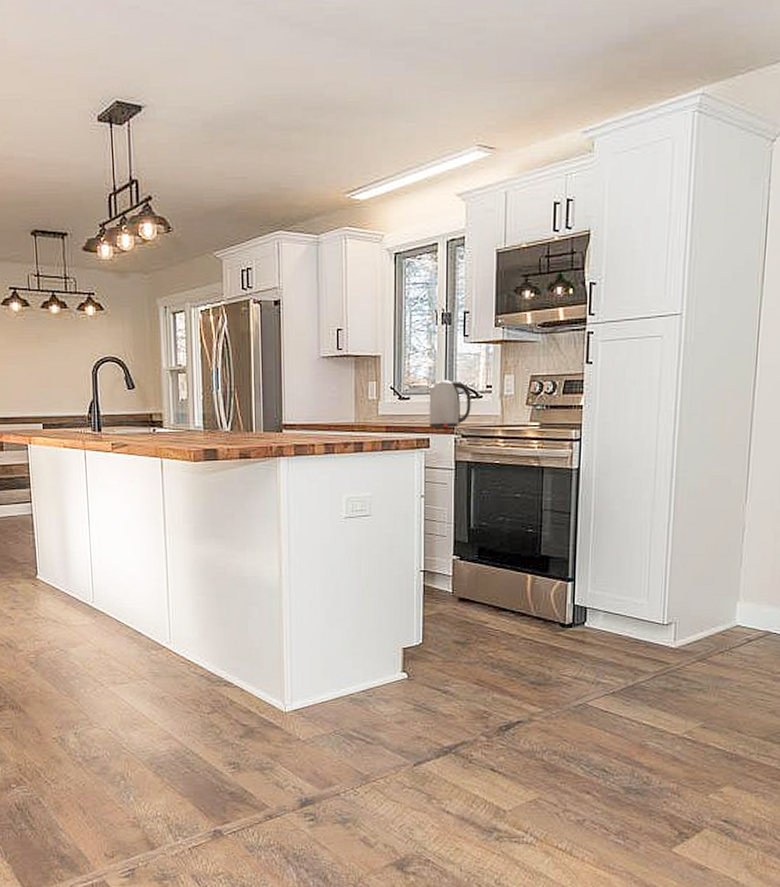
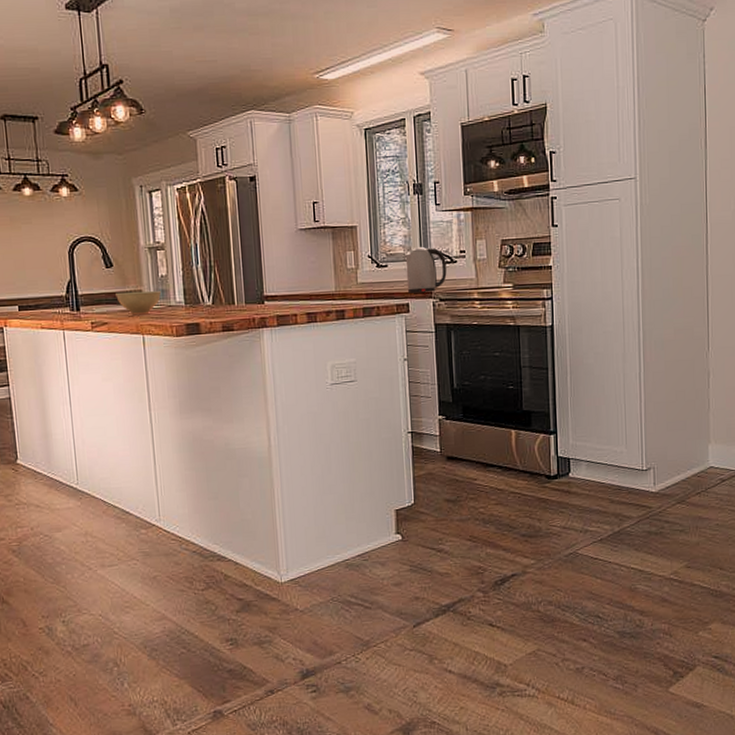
bowl: none [136,414,181,438] -> present [116,290,162,316]

